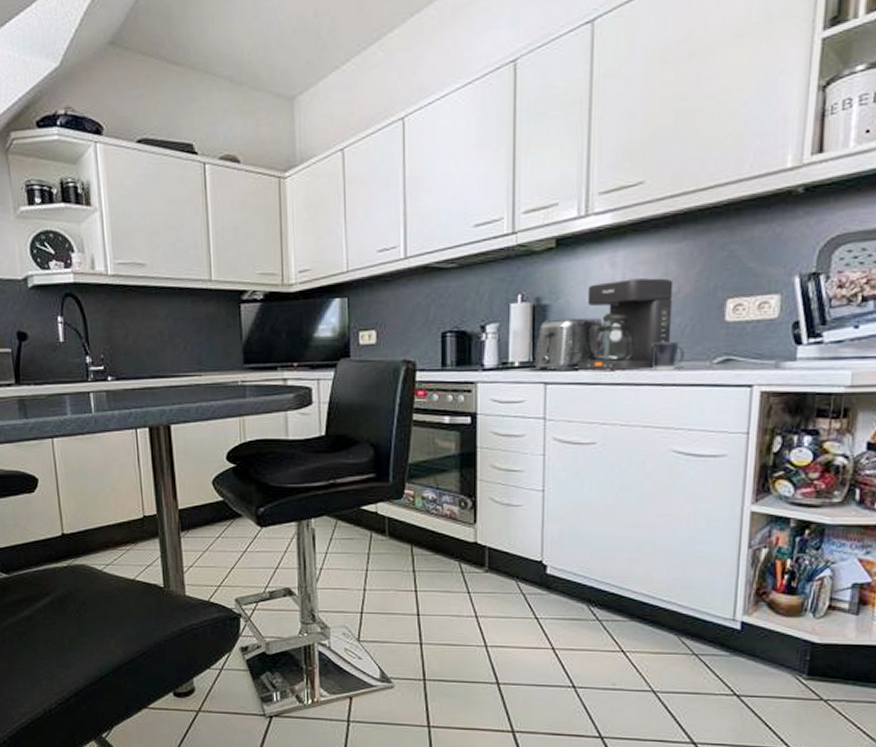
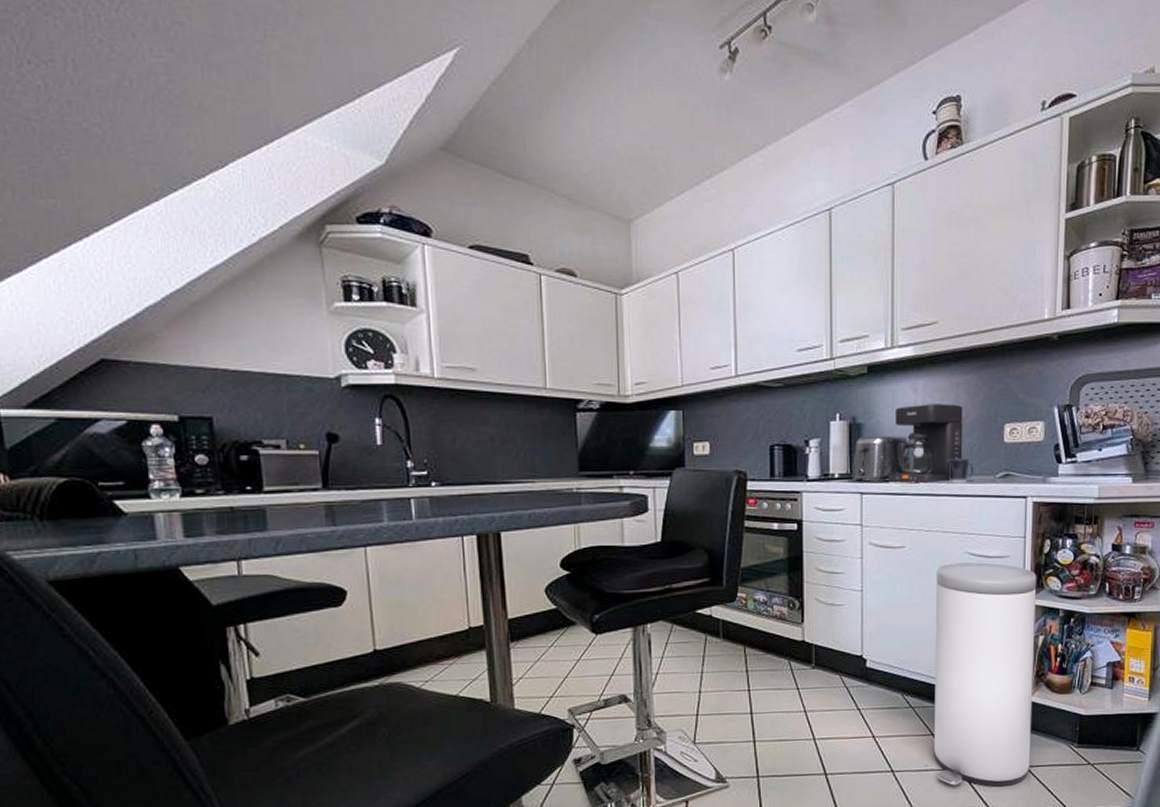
pedal bin: none [623,462,762,715] -> present [933,562,1037,787]

